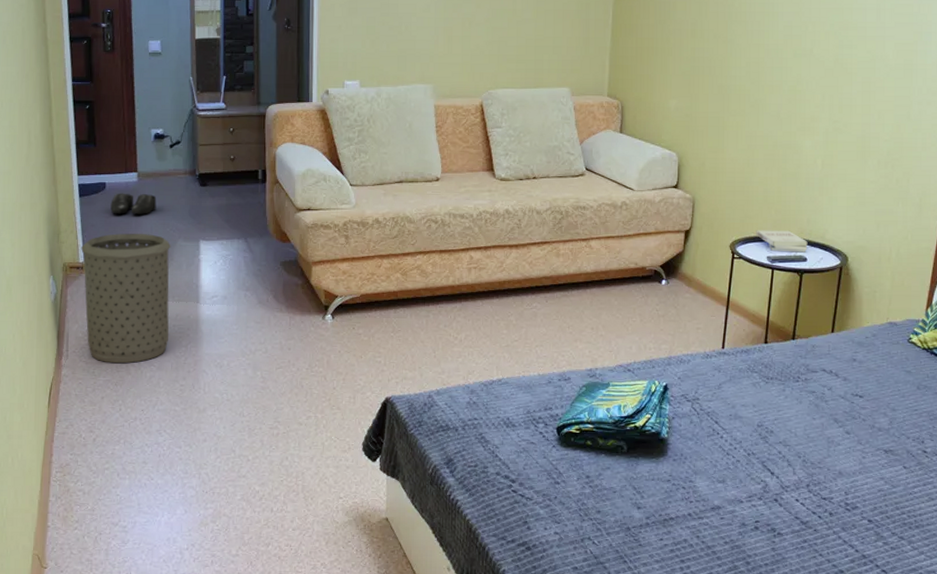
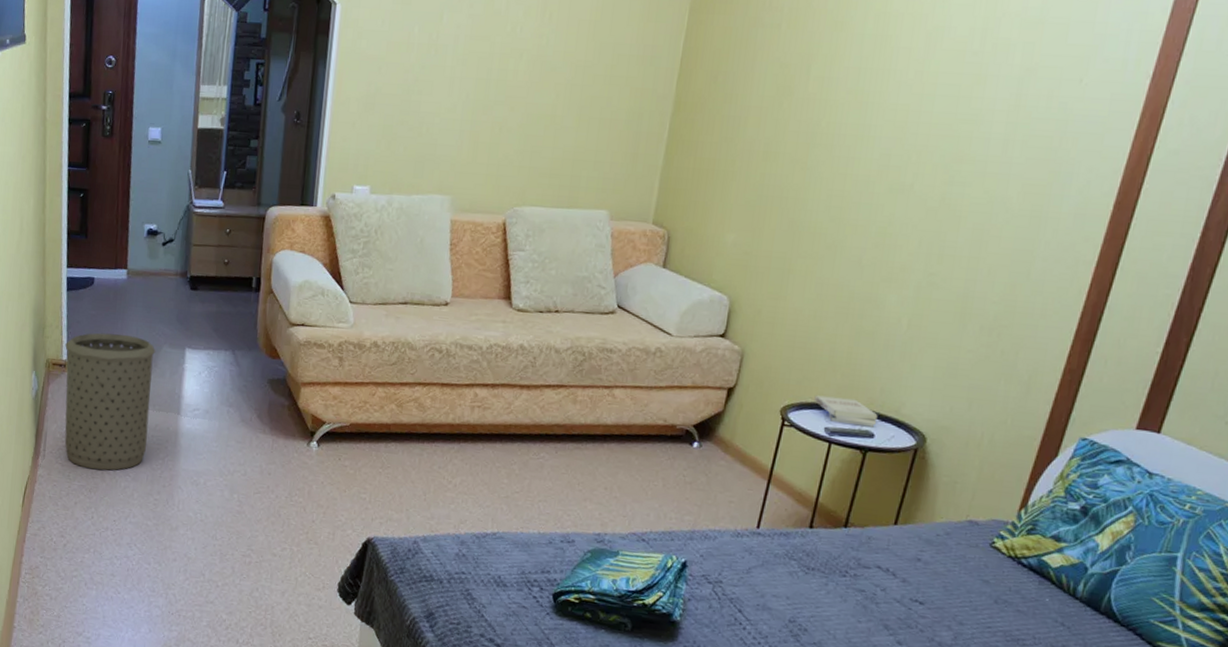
shoe: present [110,193,157,215] -> none [97,290,145,316]

